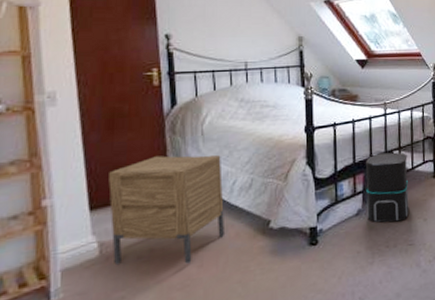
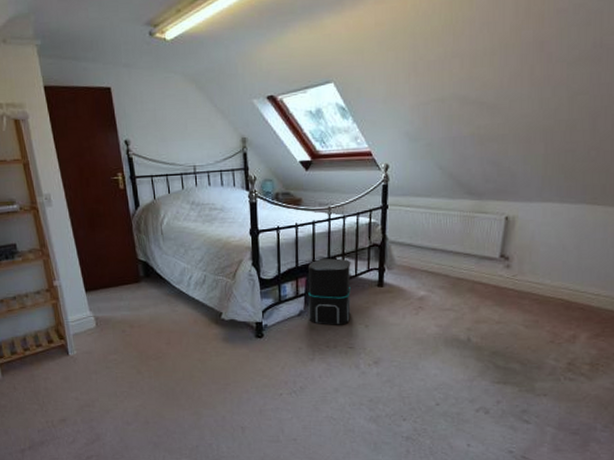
nightstand: present [108,154,224,264] -> none [95,251,185,341]

